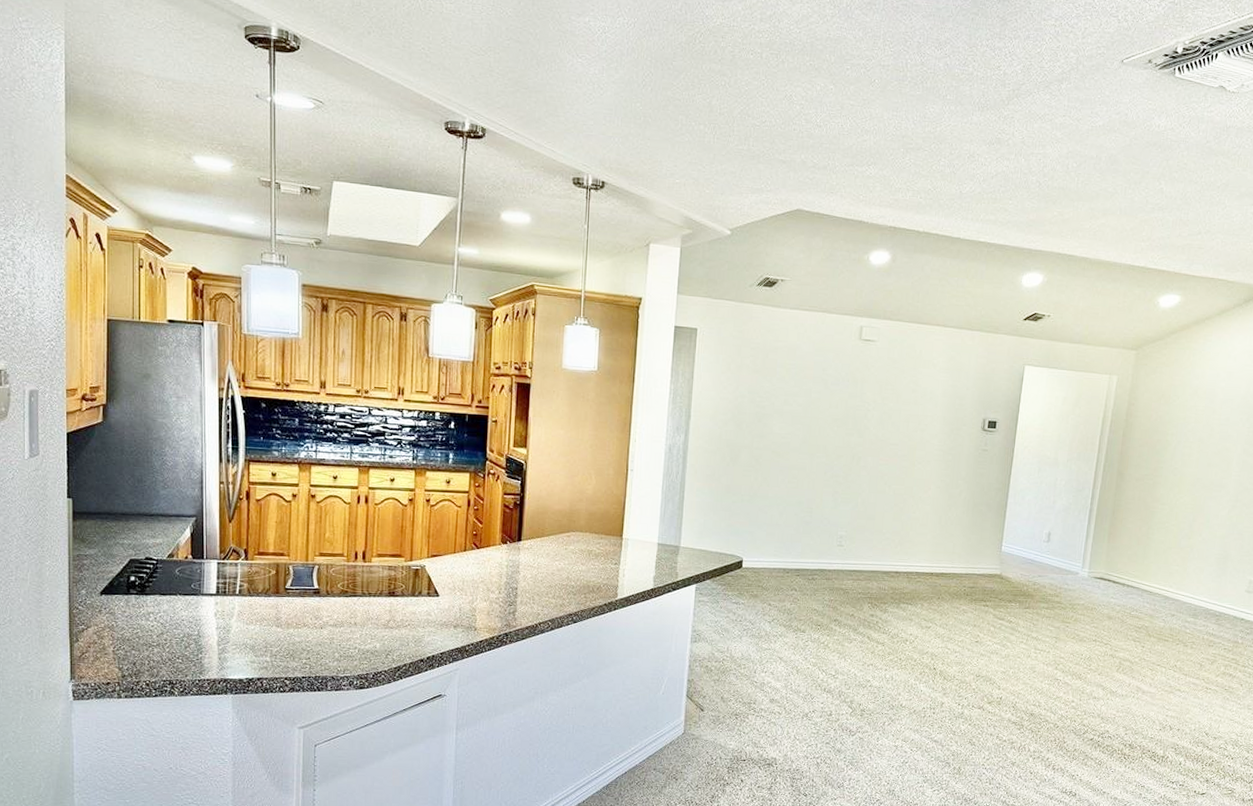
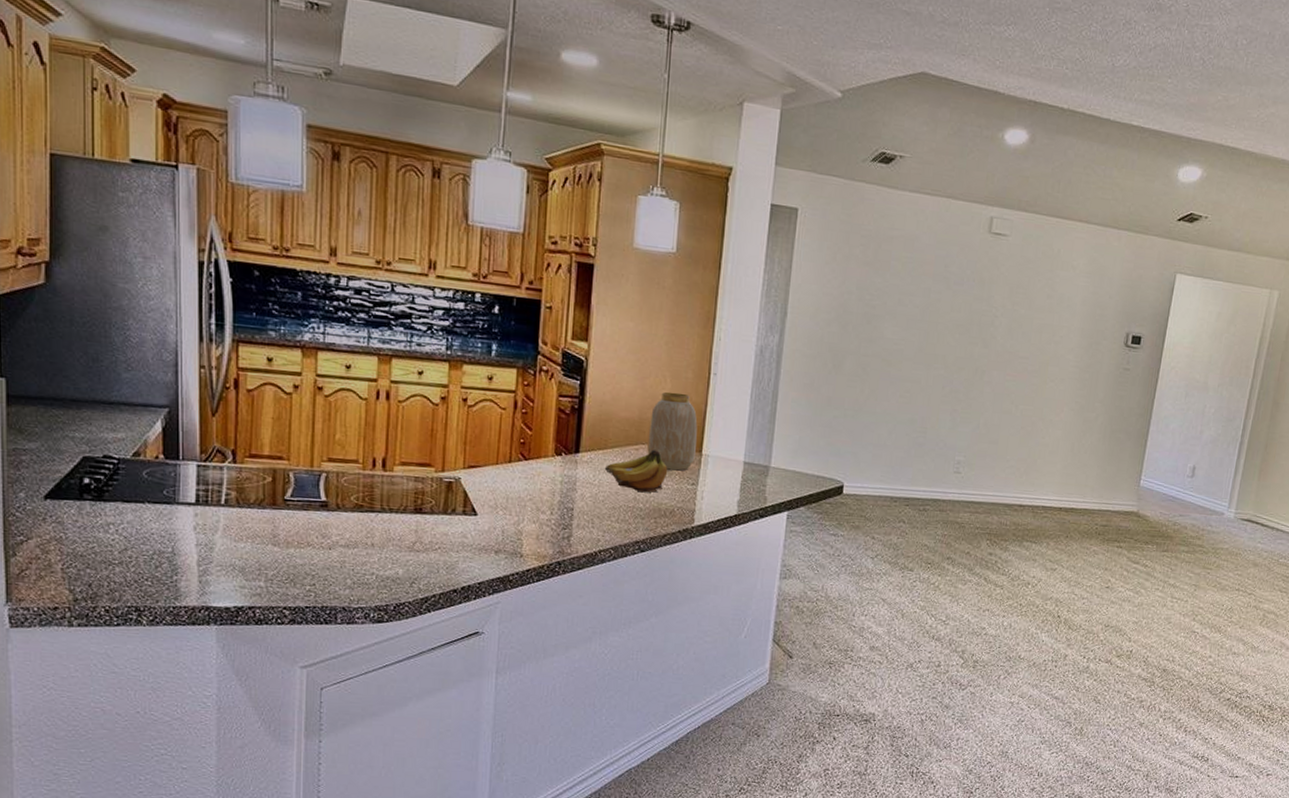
fruit: none [542,536,595,572] -> present [604,449,668,493]
vase: none [577,487,618,553] -> present [647,392,698,471]

